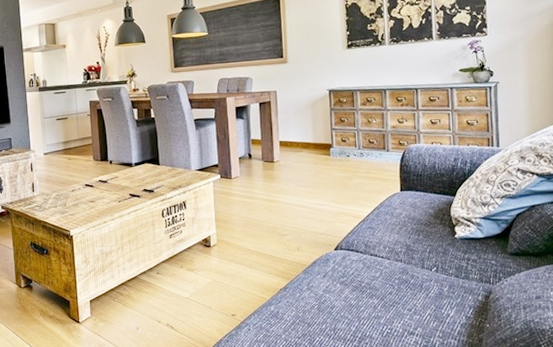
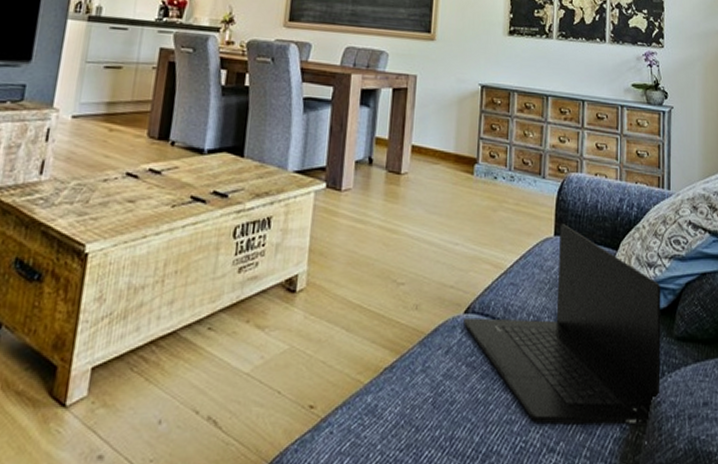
laptop: none [335,182,498,317] -> present [464,224,661,425]

